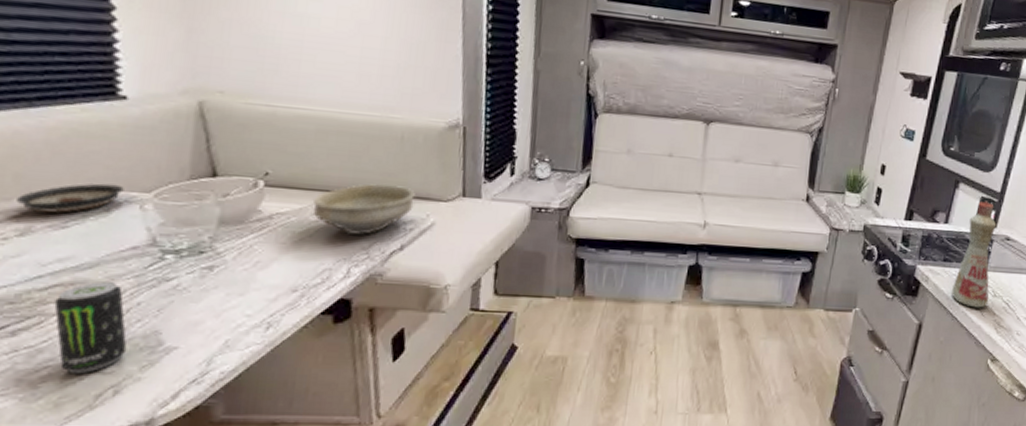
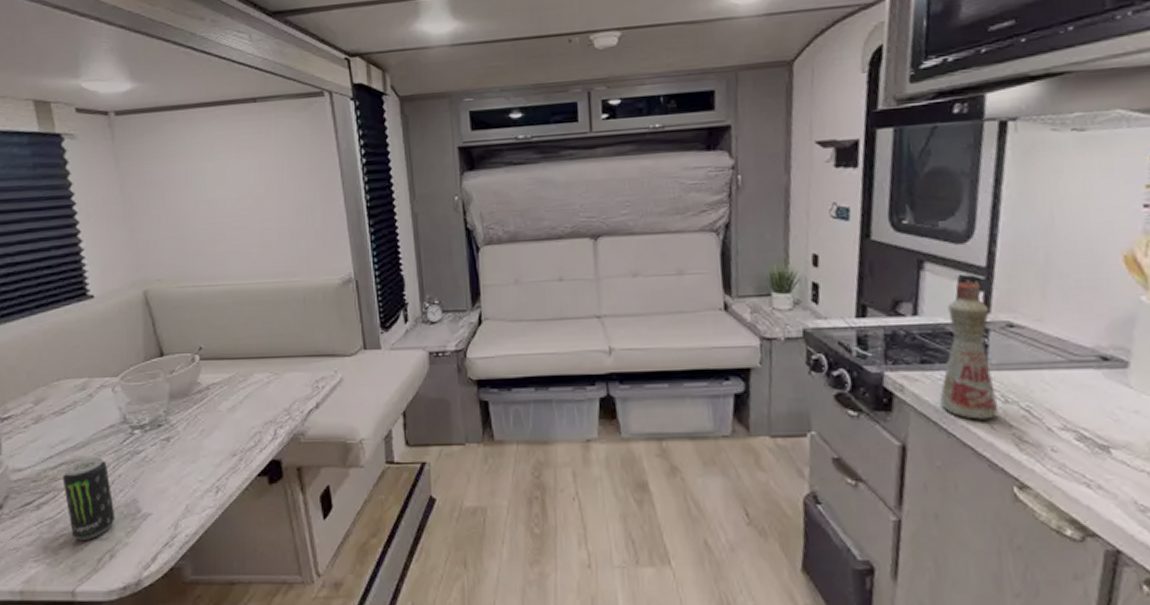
saucer: present [16,183,124,213] -> none [30,372,99,402]
bowl: present [312,183,415,235] -> none [238,345,322,397]

